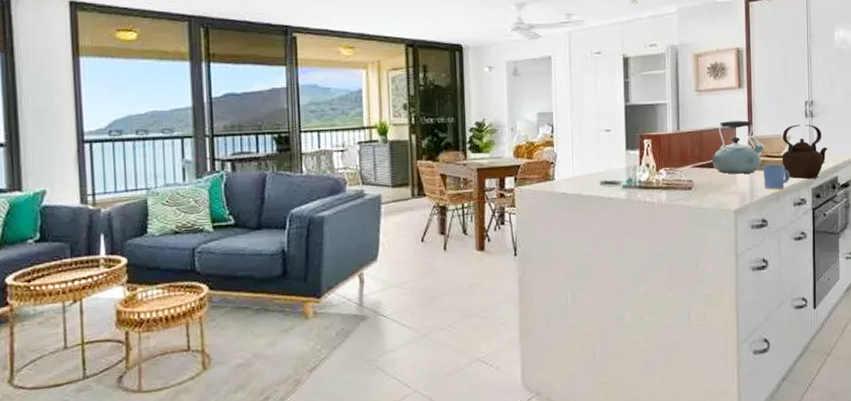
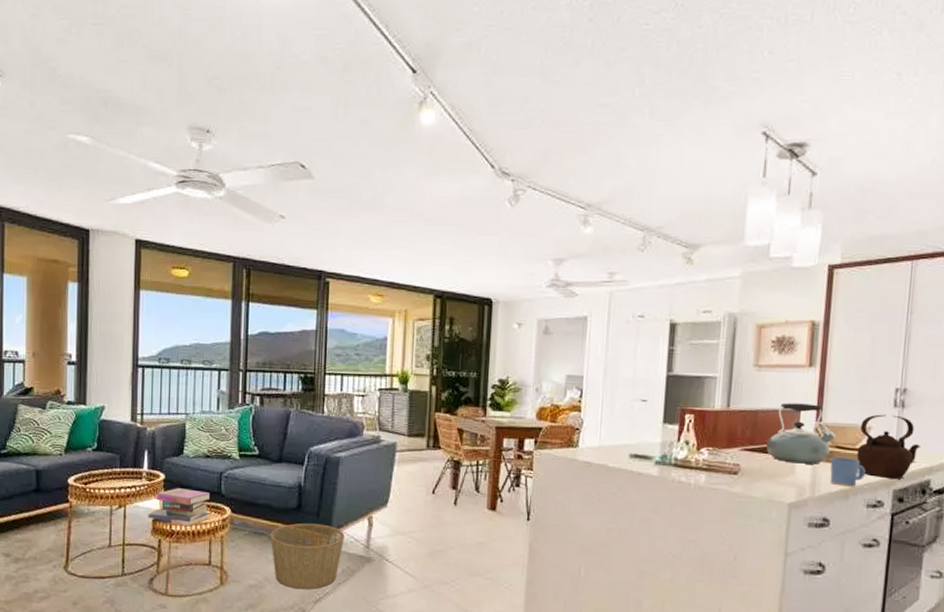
books: none [110,270,185,313] -> present [148,488,211,527]
basket: none [255,288,336,361] -> present [270,523,344,590]

